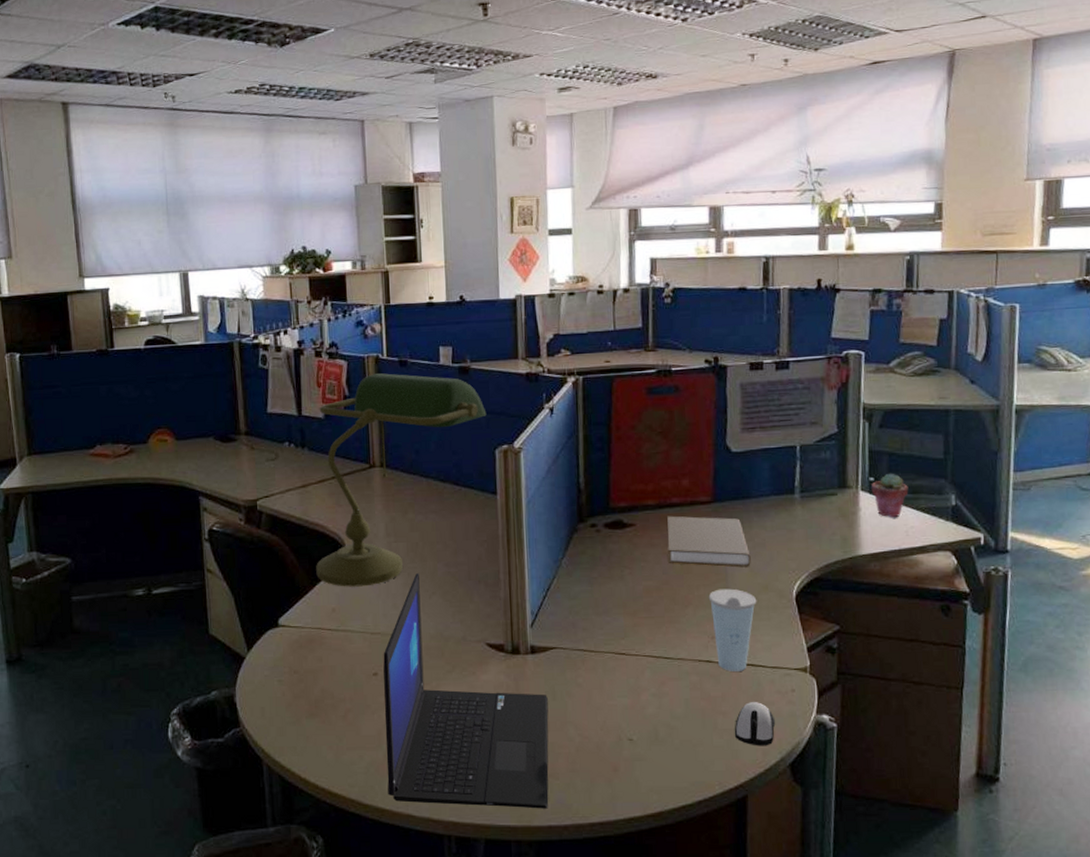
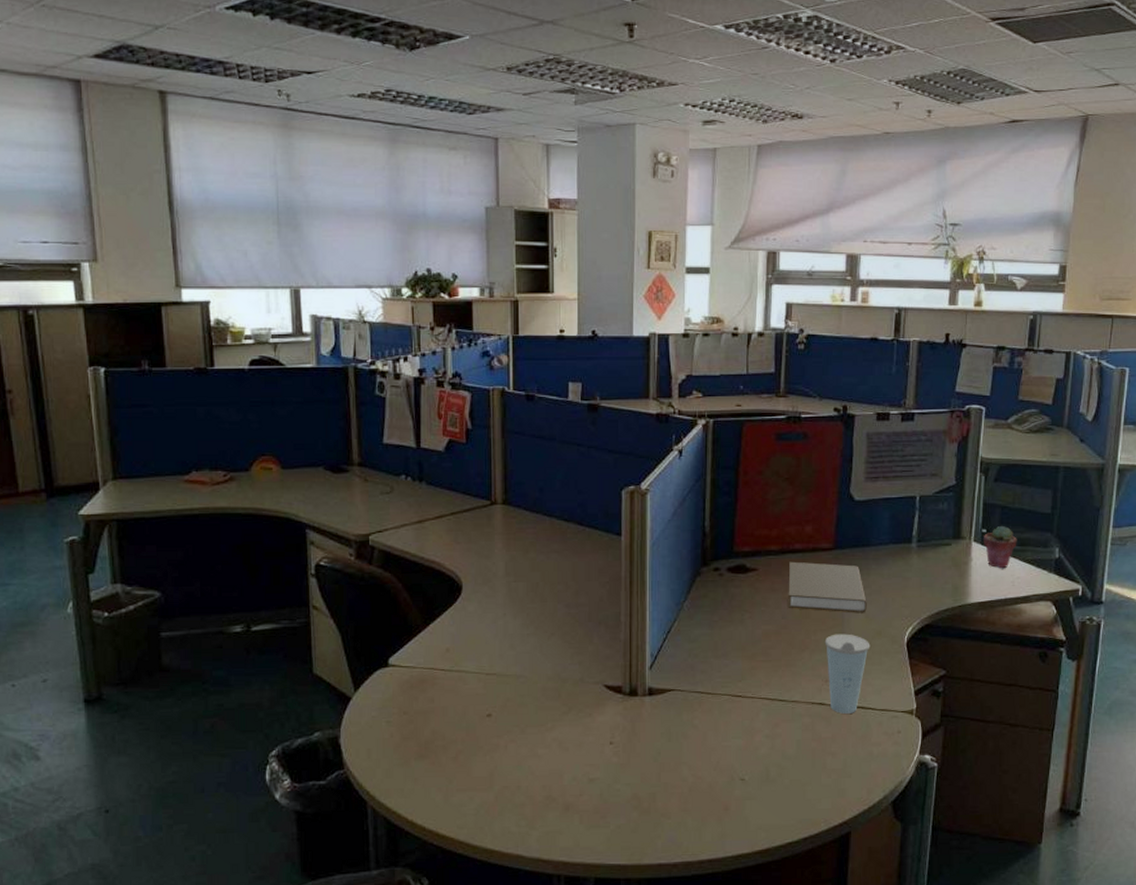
desk lamp: present [316,373,487,587] -> none [430,407,615,627]
laptop: present [383,572,549,809] -> none [497,613,663,848]
computer mouse: present [734,702,776,746] -> none [841,743,881,785]

